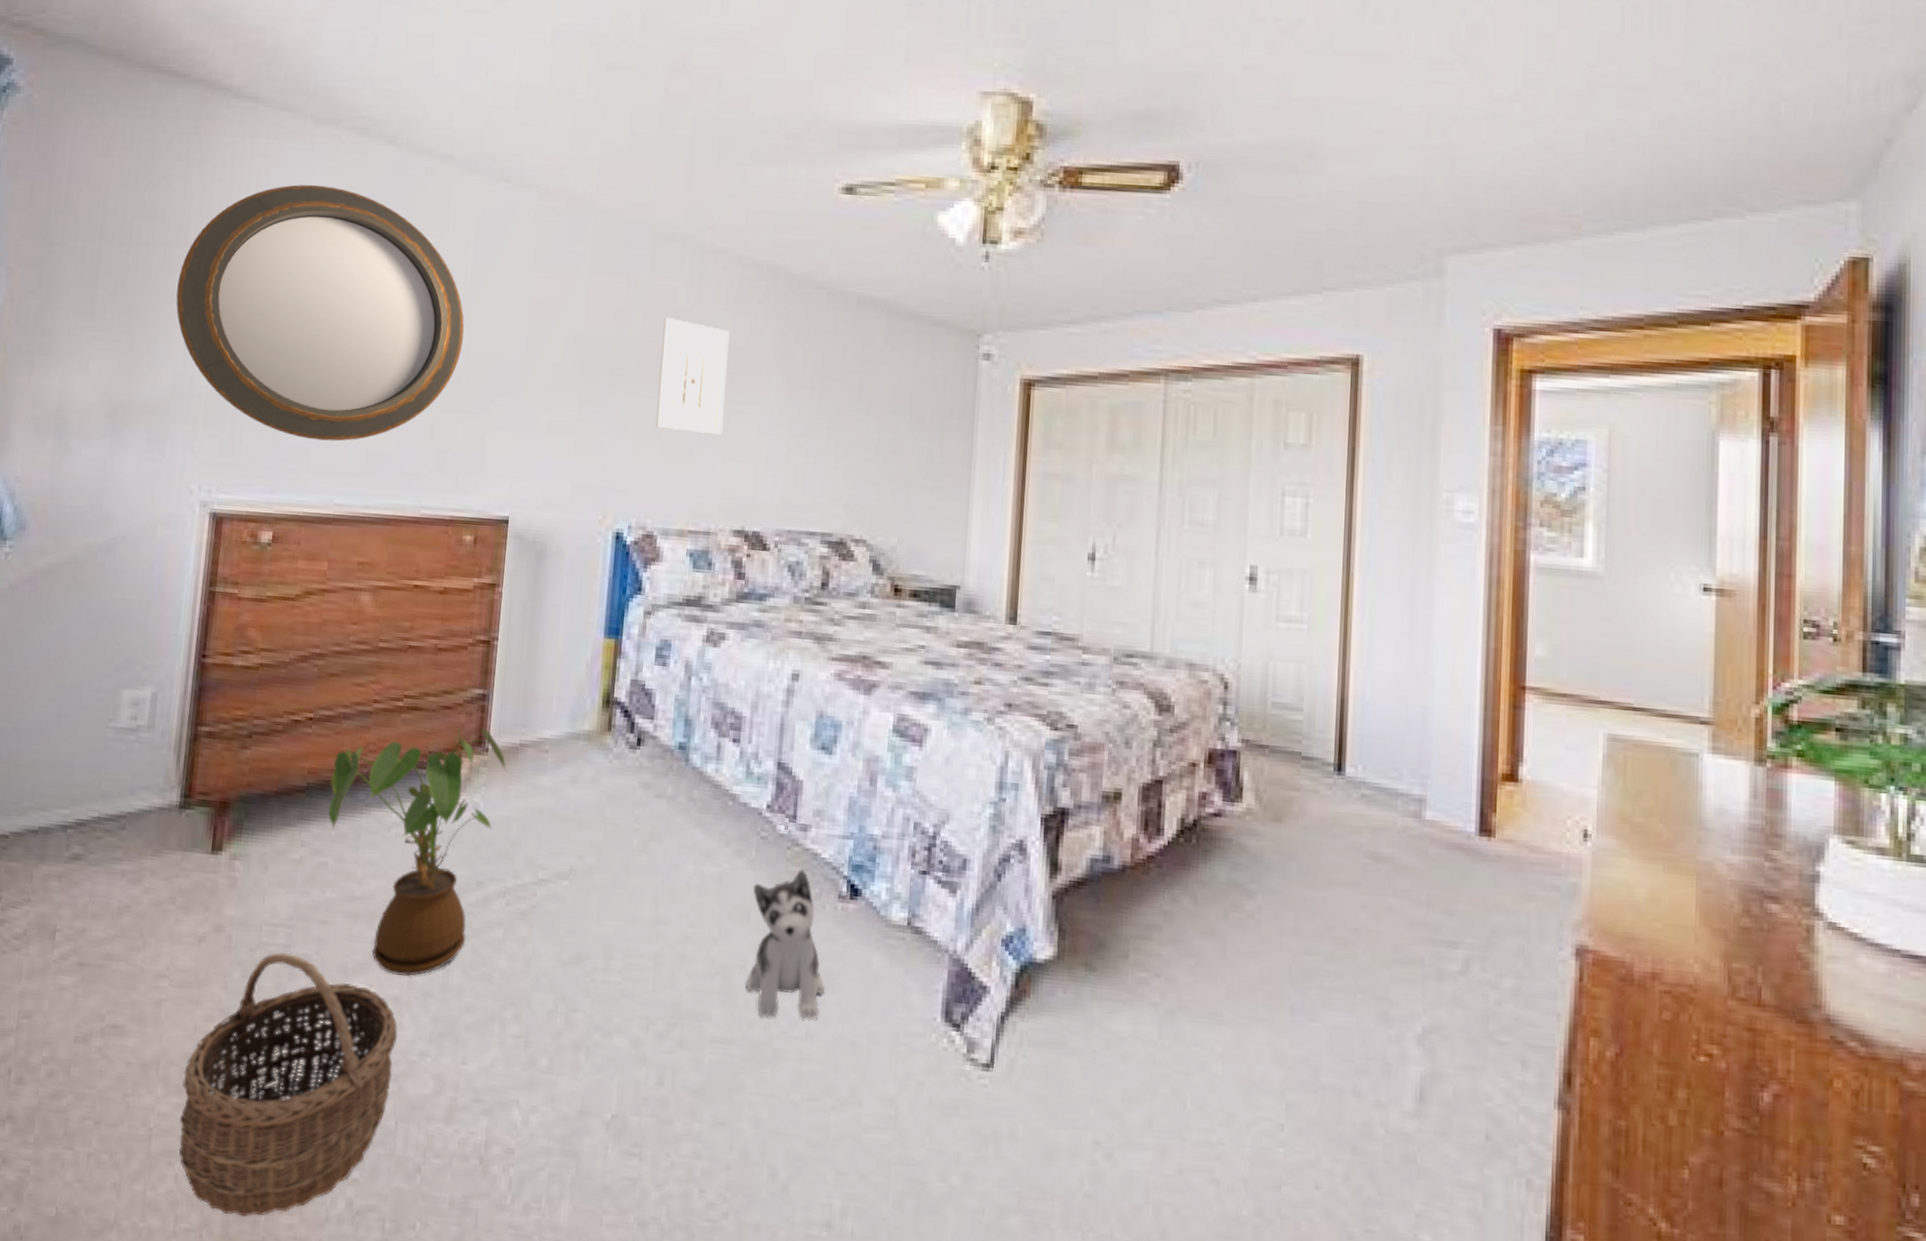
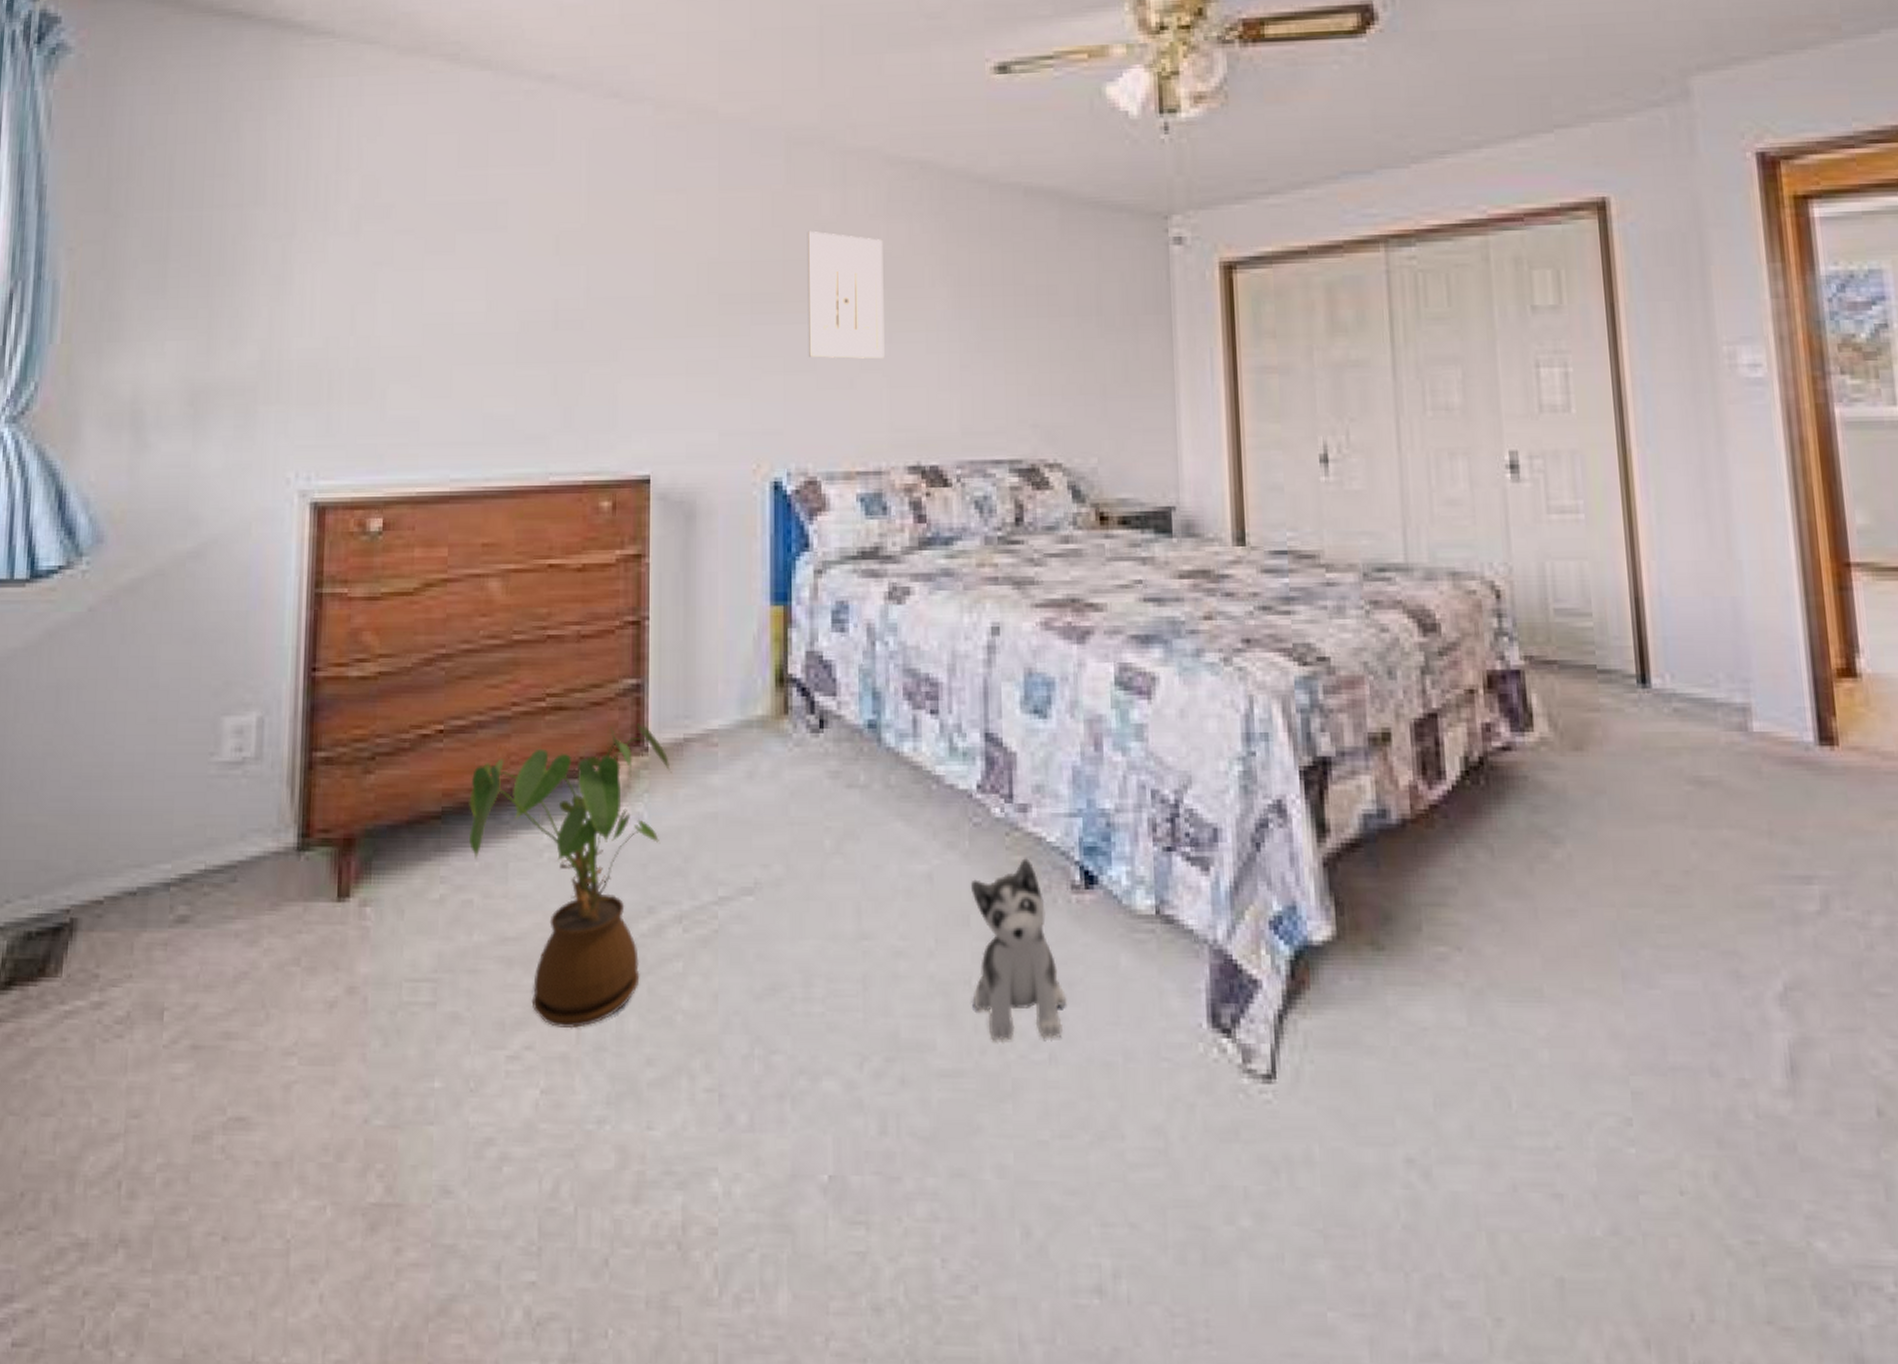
home mirror: present [176,184,465,442] -> none [257,122,583,409]
wicker basket: present [179,952,398,1217] -> none [320,1012,569,1340]

